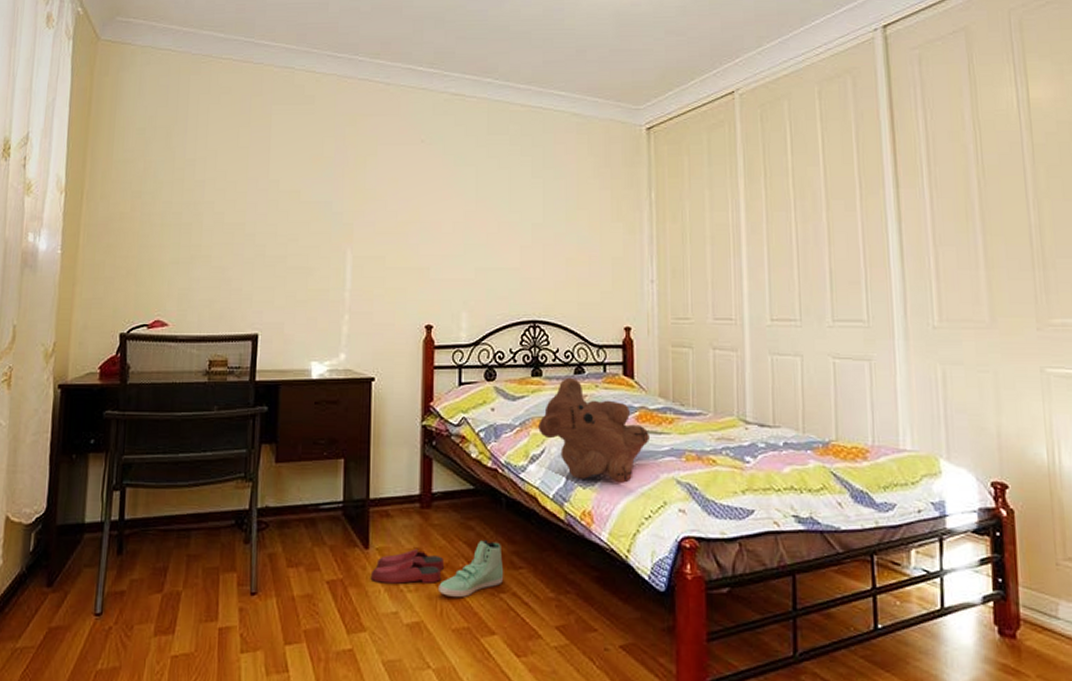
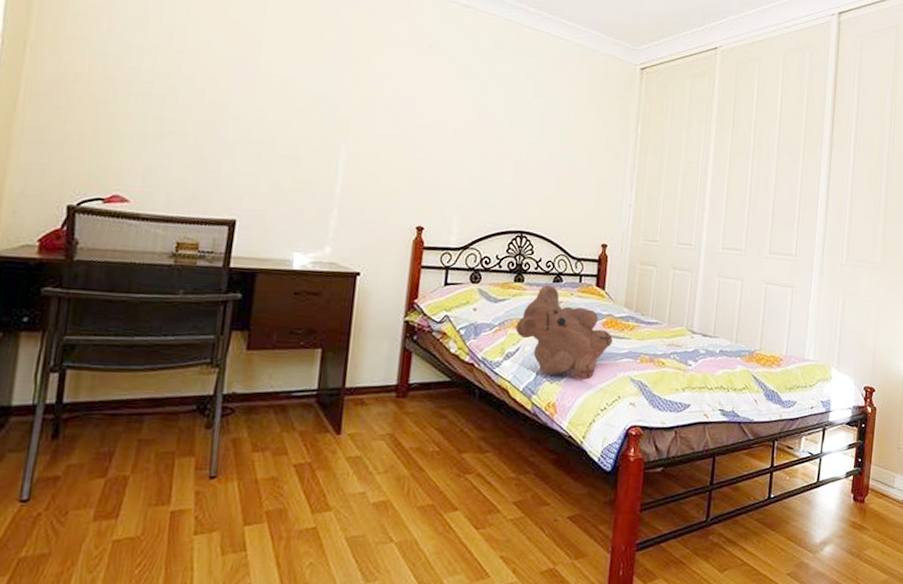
slippers: present [370,549,444,584] -> none [340,435,415,467]
sneaker: present [437,540,504,598] -> none [406,427,472,479]

